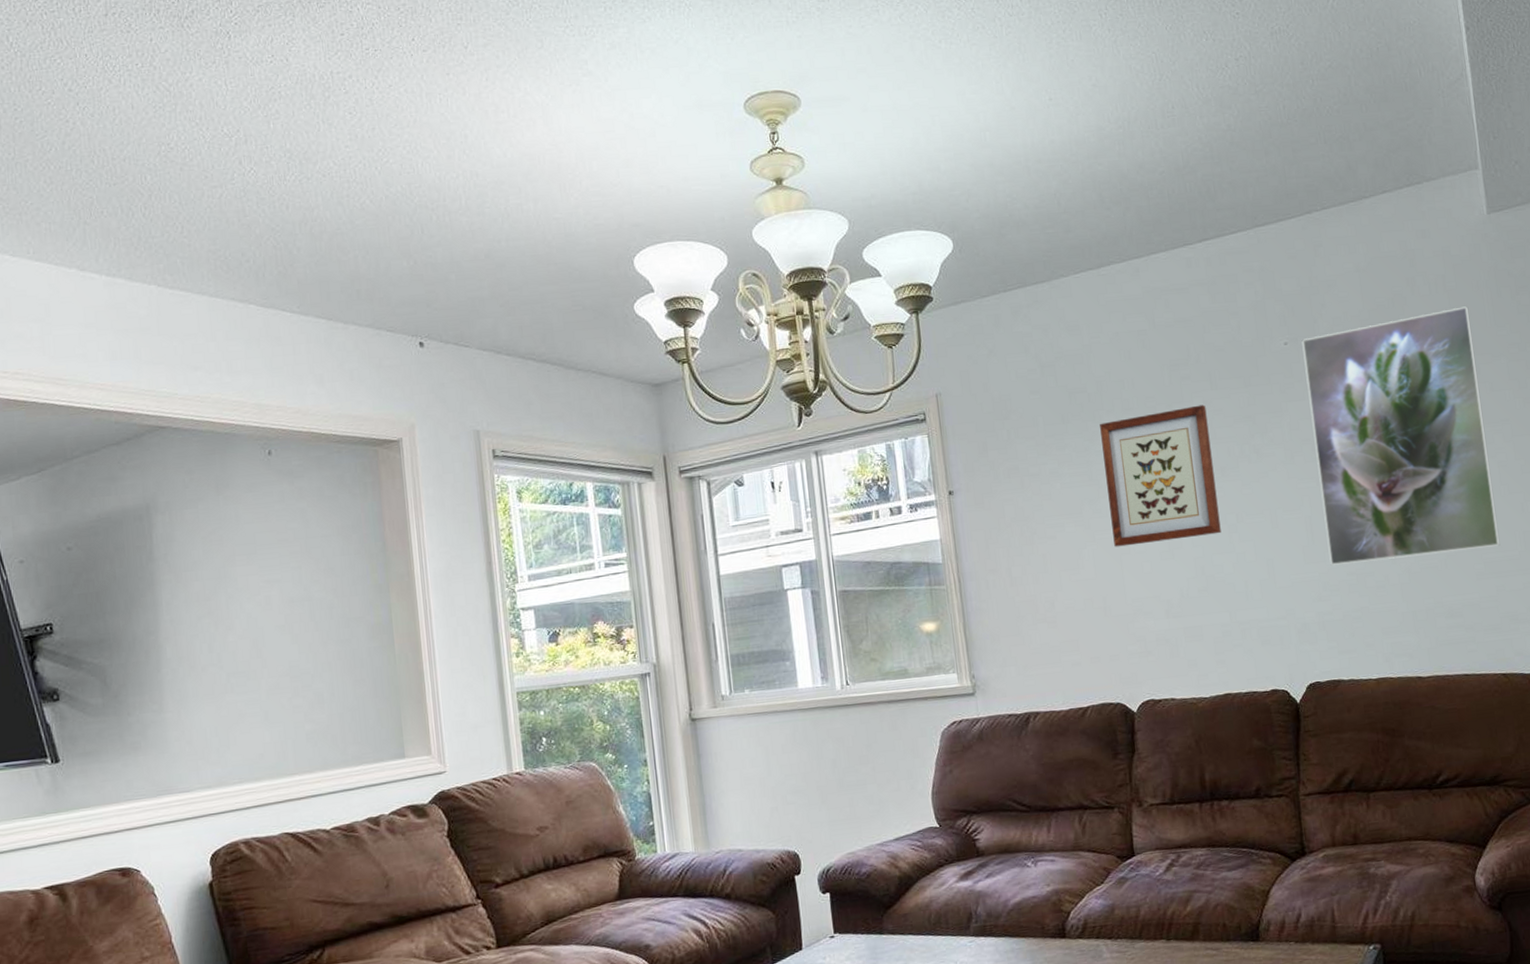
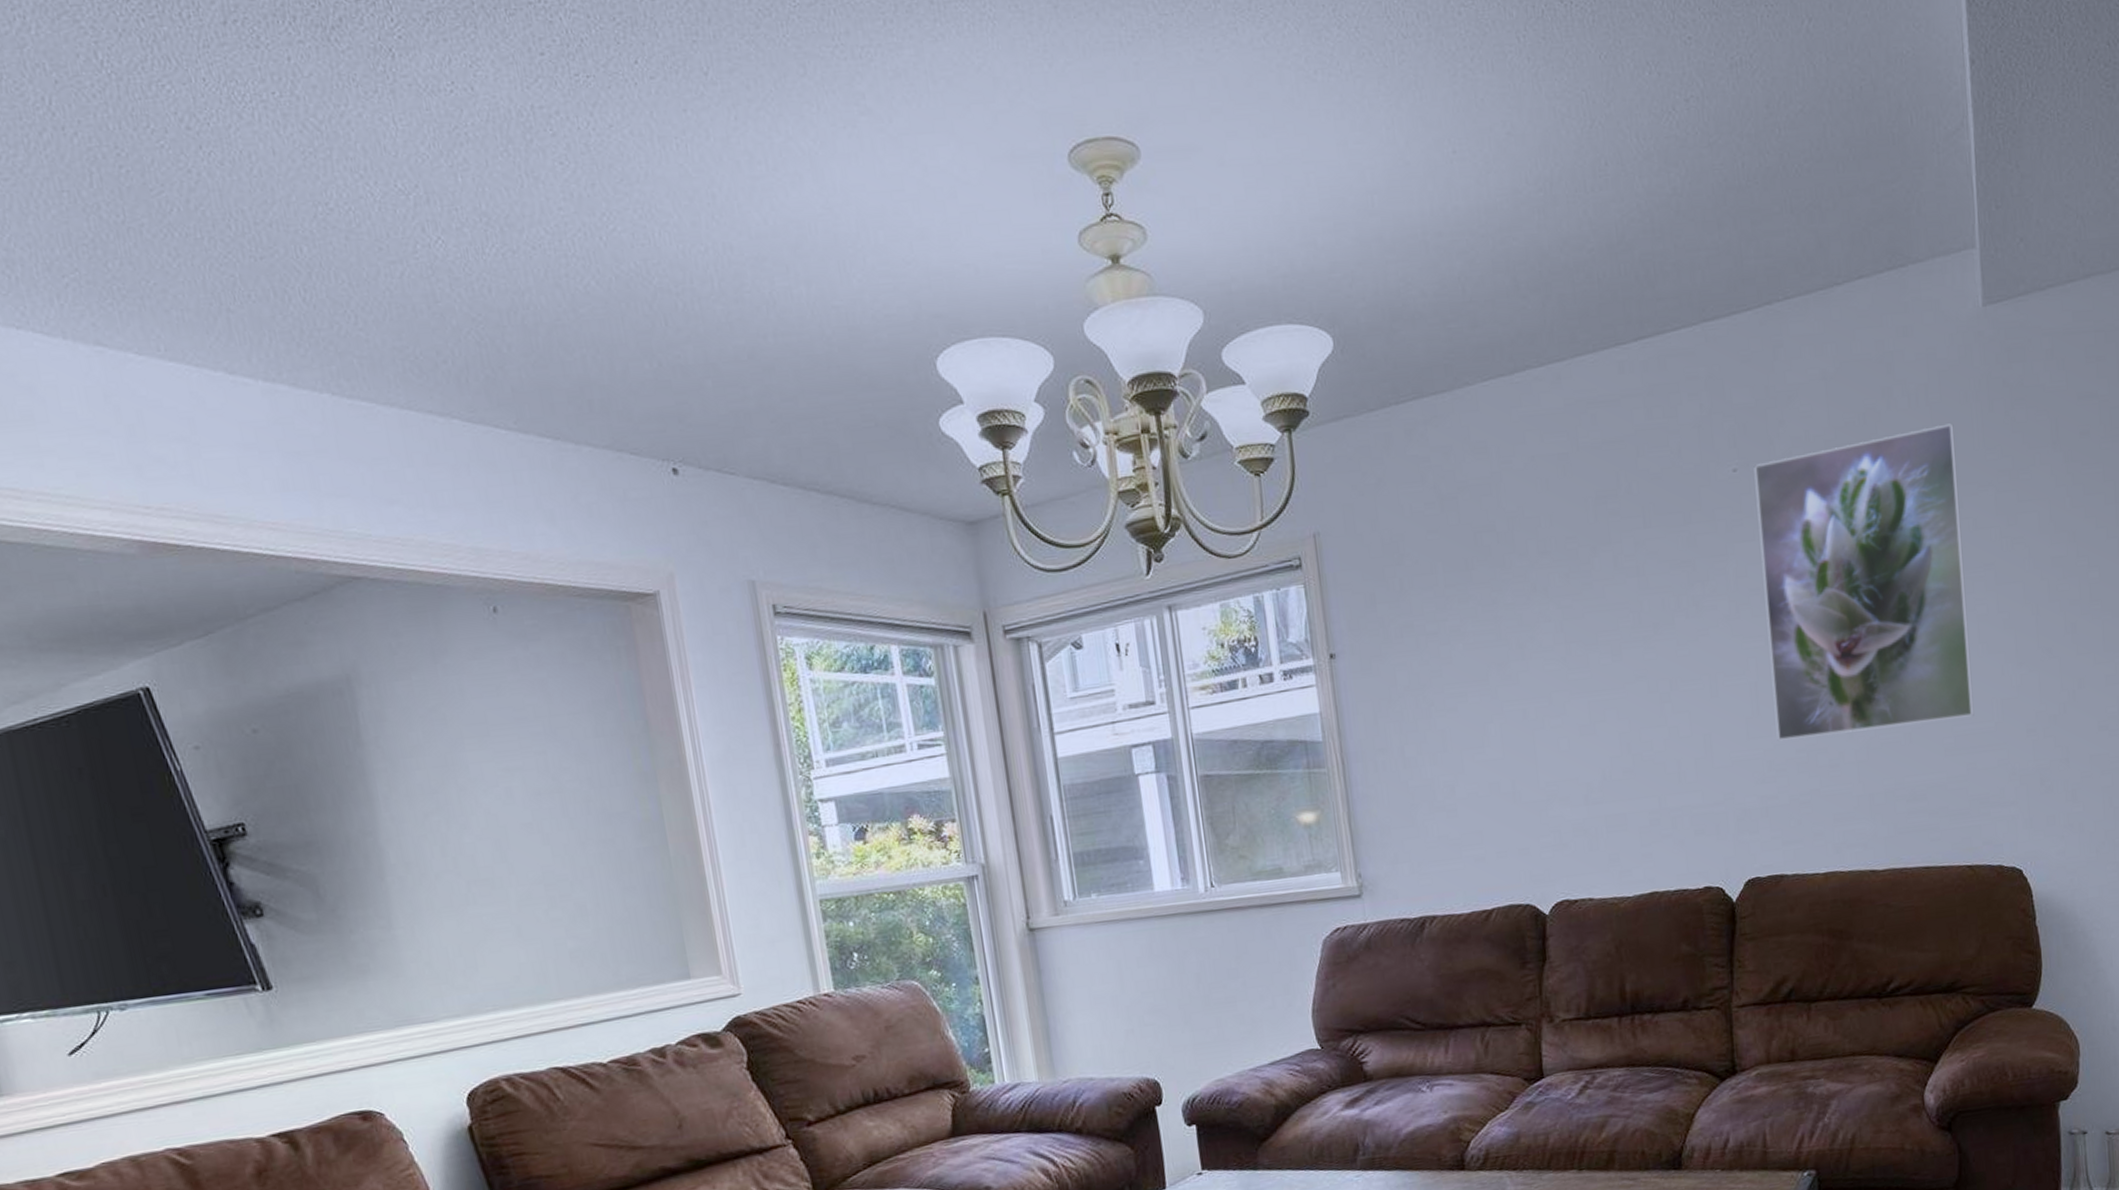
wall art: present [1100,404,1222,547] -> none [1510,546,1652,721]

